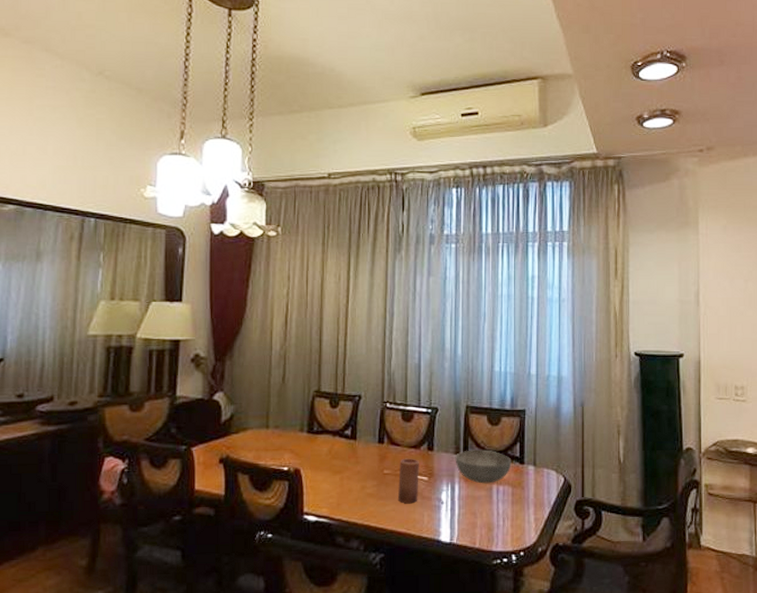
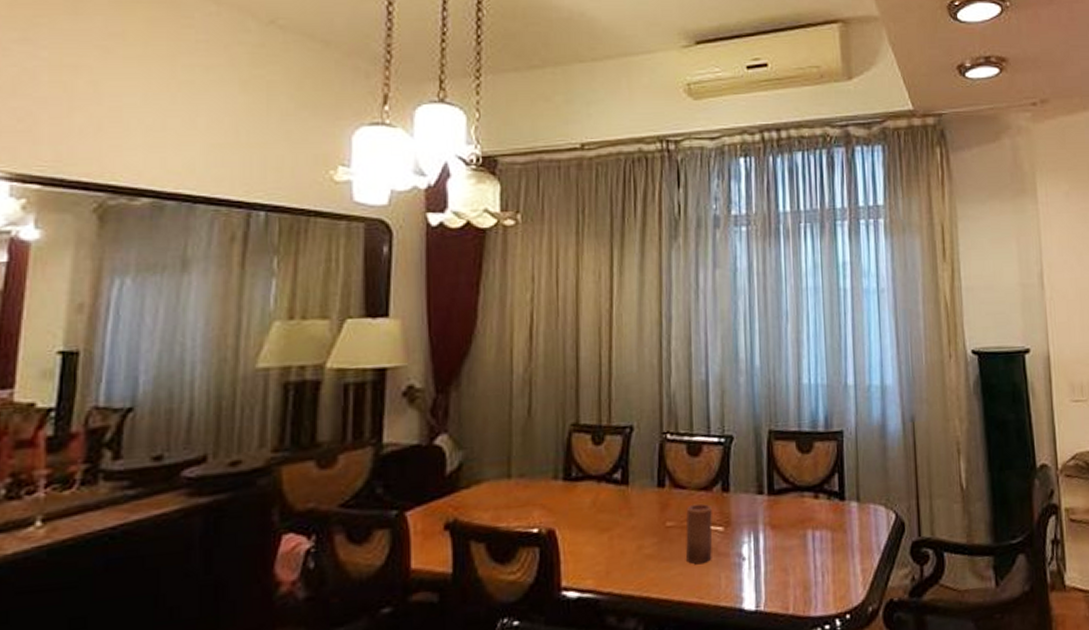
bowl: present [455,449,512,484] -> none [757,485,830,530]

